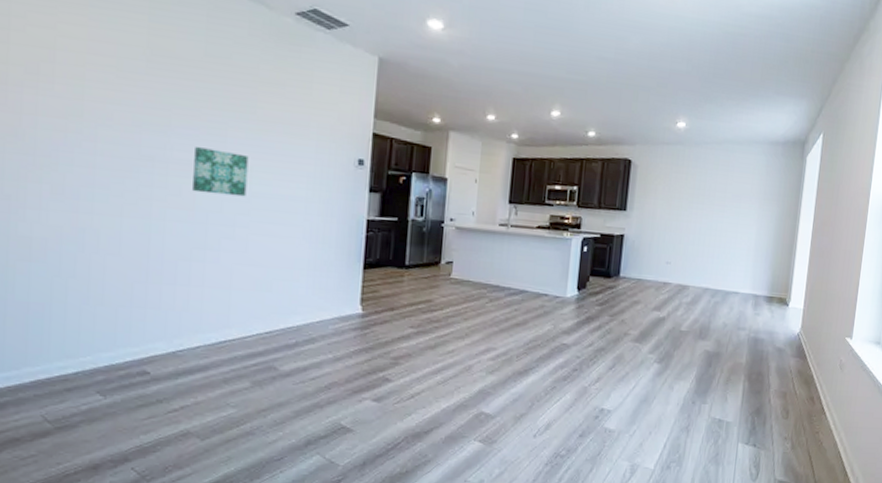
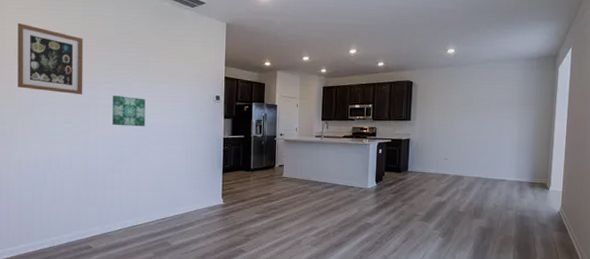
wall art: none [30,20,150,142] -> present [17,22,83,94]

